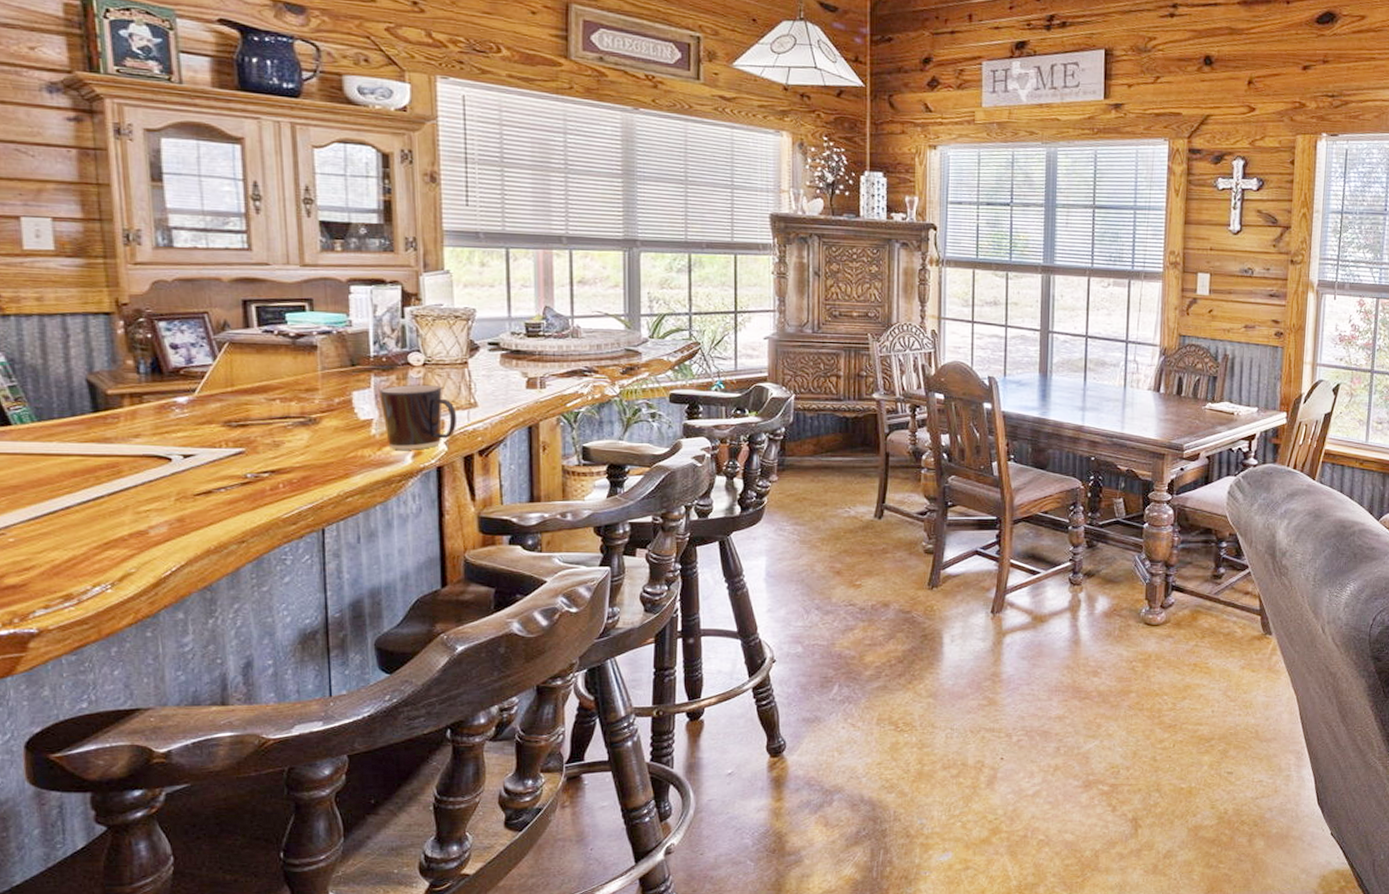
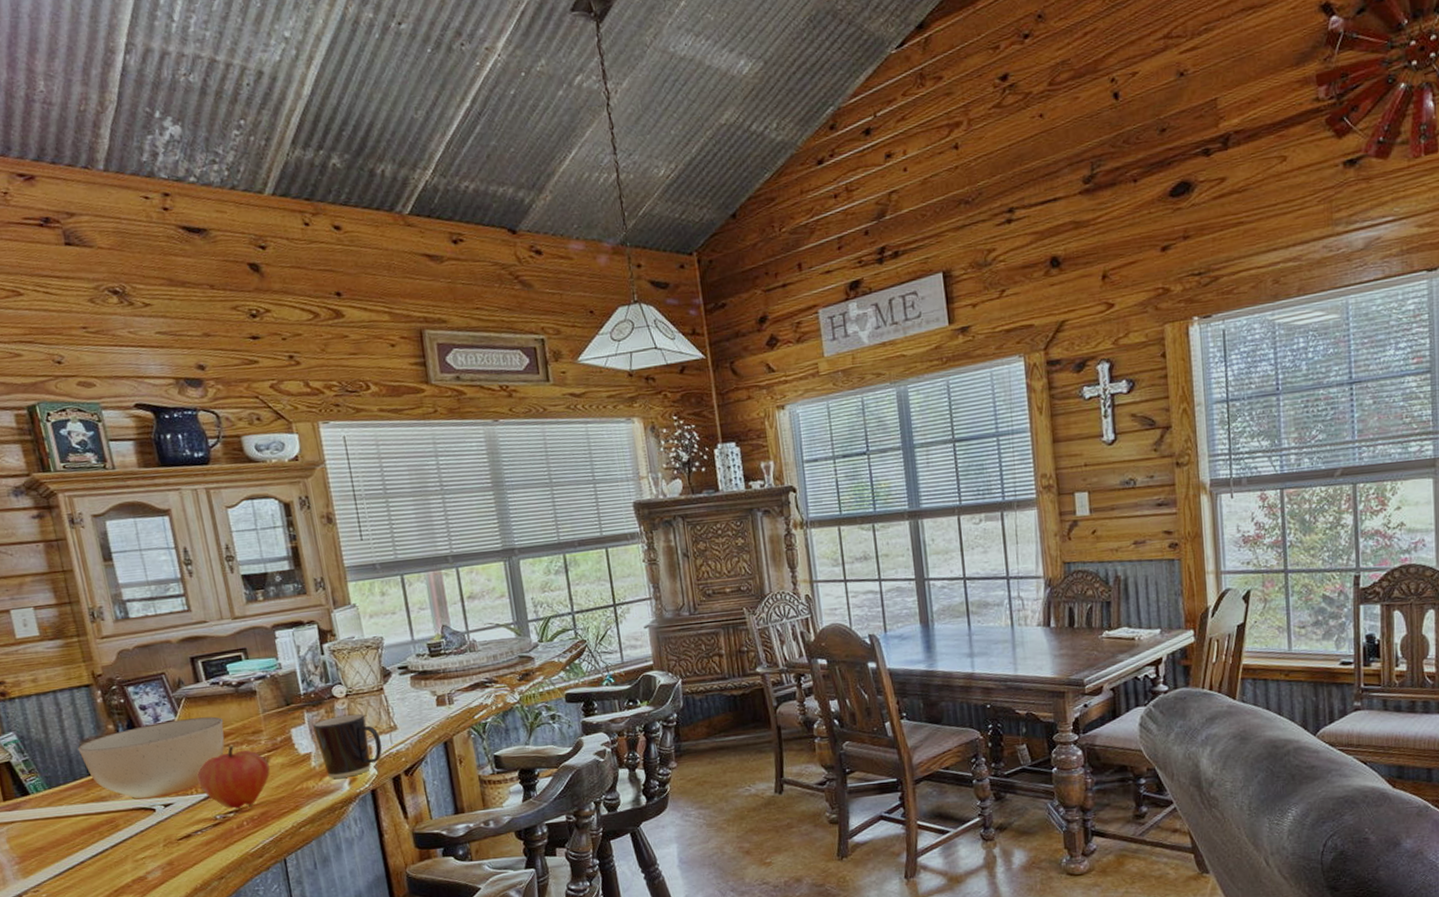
bowl: none [83,365,273,447] -> present [78,716,225,800]
fruit: none [230,399,321,469] -> present [197,744,270,809]

